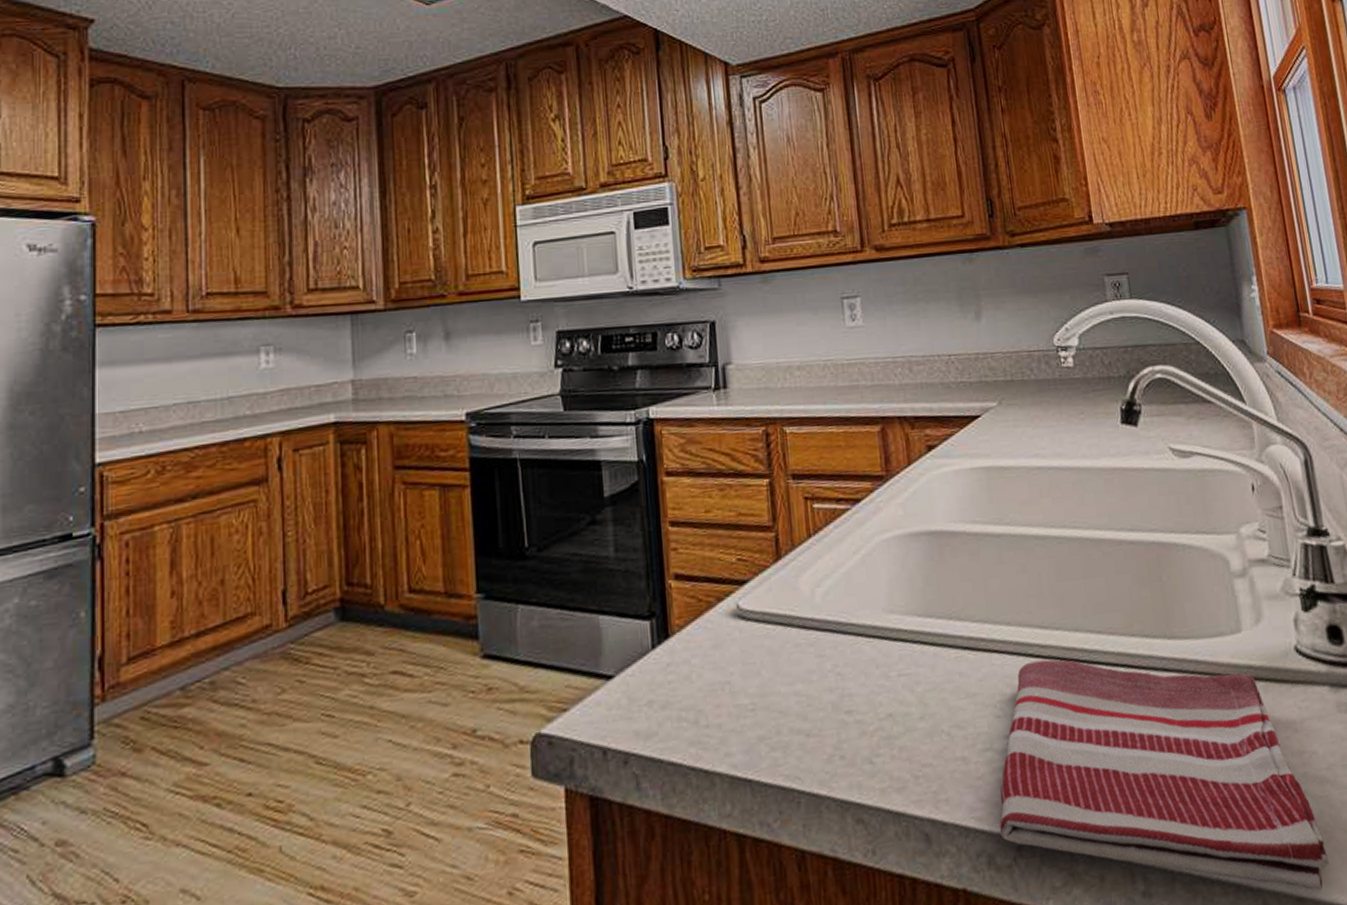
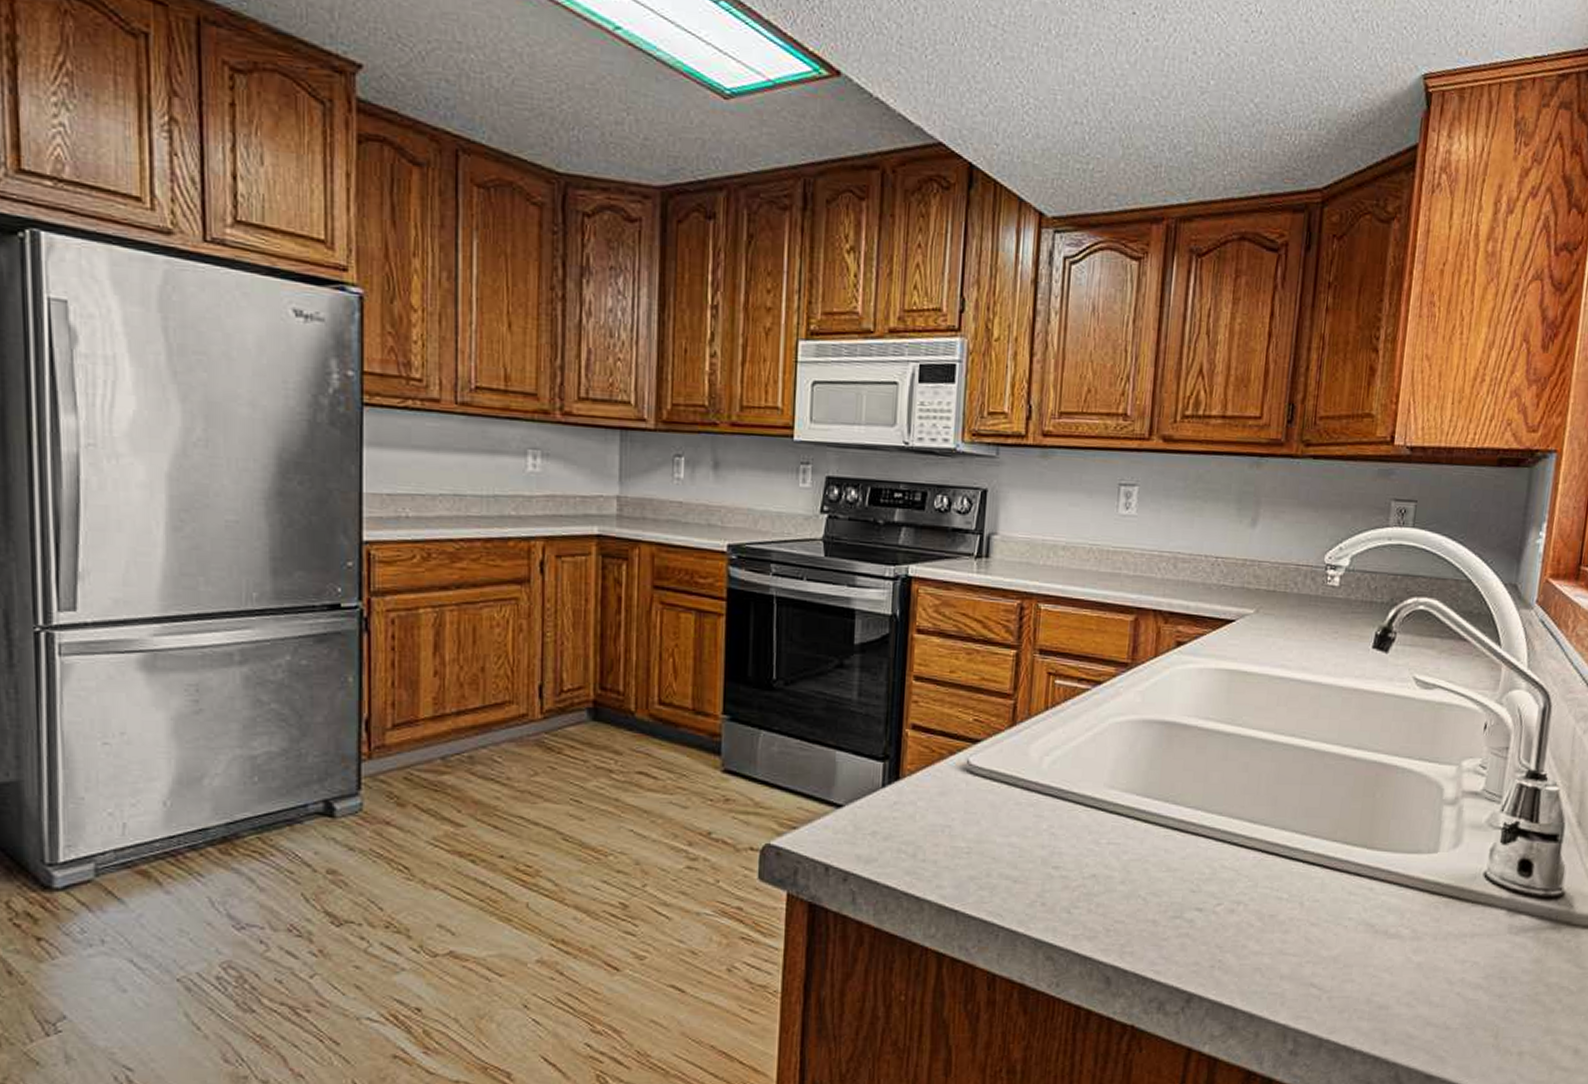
dish towel: present [999,659,1330,891] -> none [1173,850,1465,1073]

